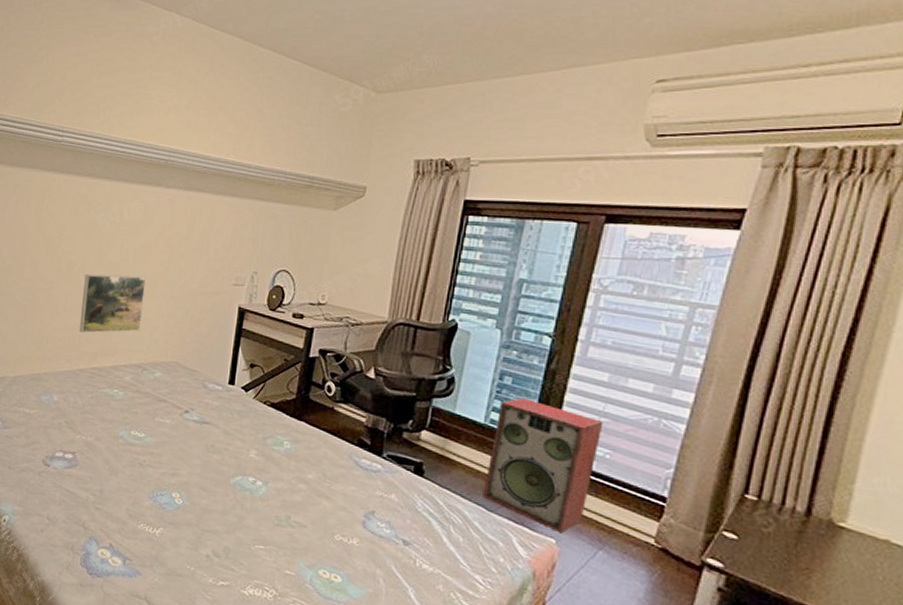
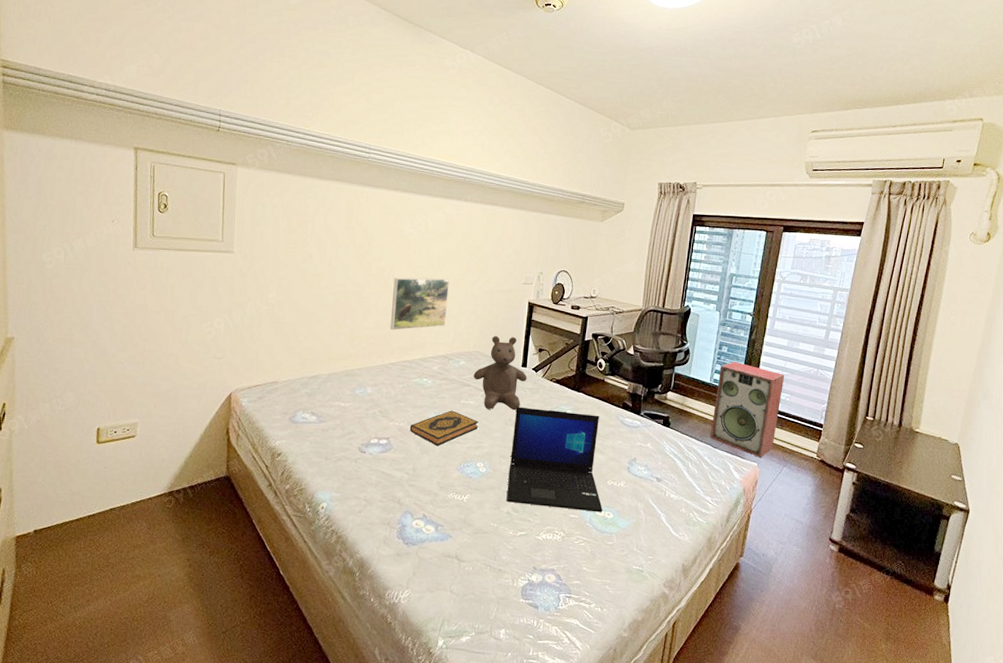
hardback book: none [97,428,175,467] -> present [409,410,478,446]
teddy bear: none [171,345,235,436] -> present [473,336,528,411]
laptop: none [206,431,327,574] -> present [507,406,602,513]

